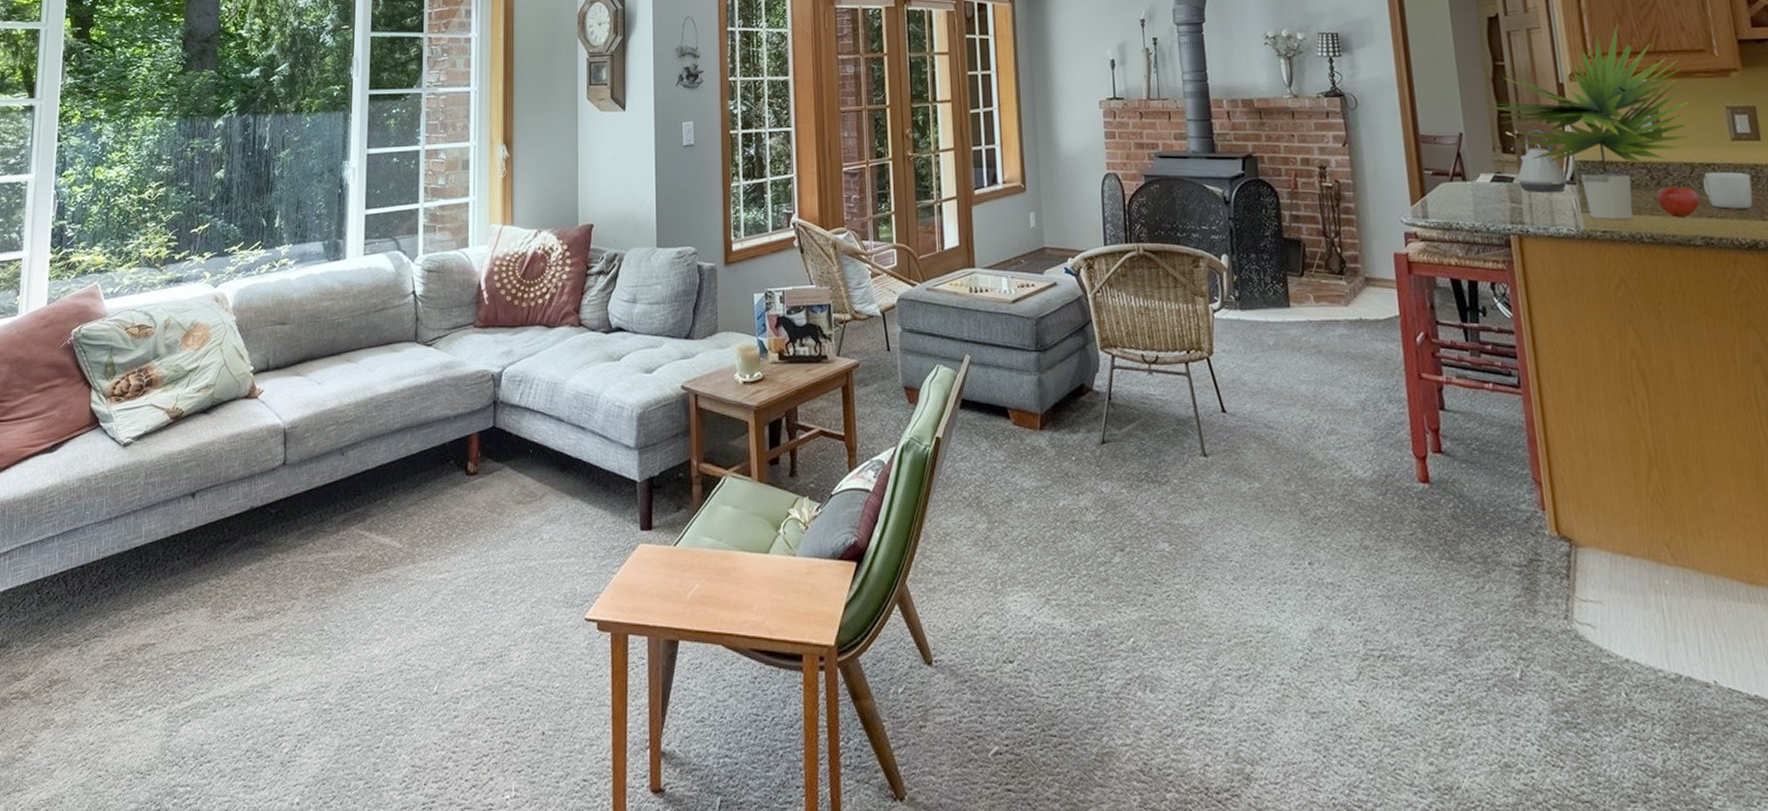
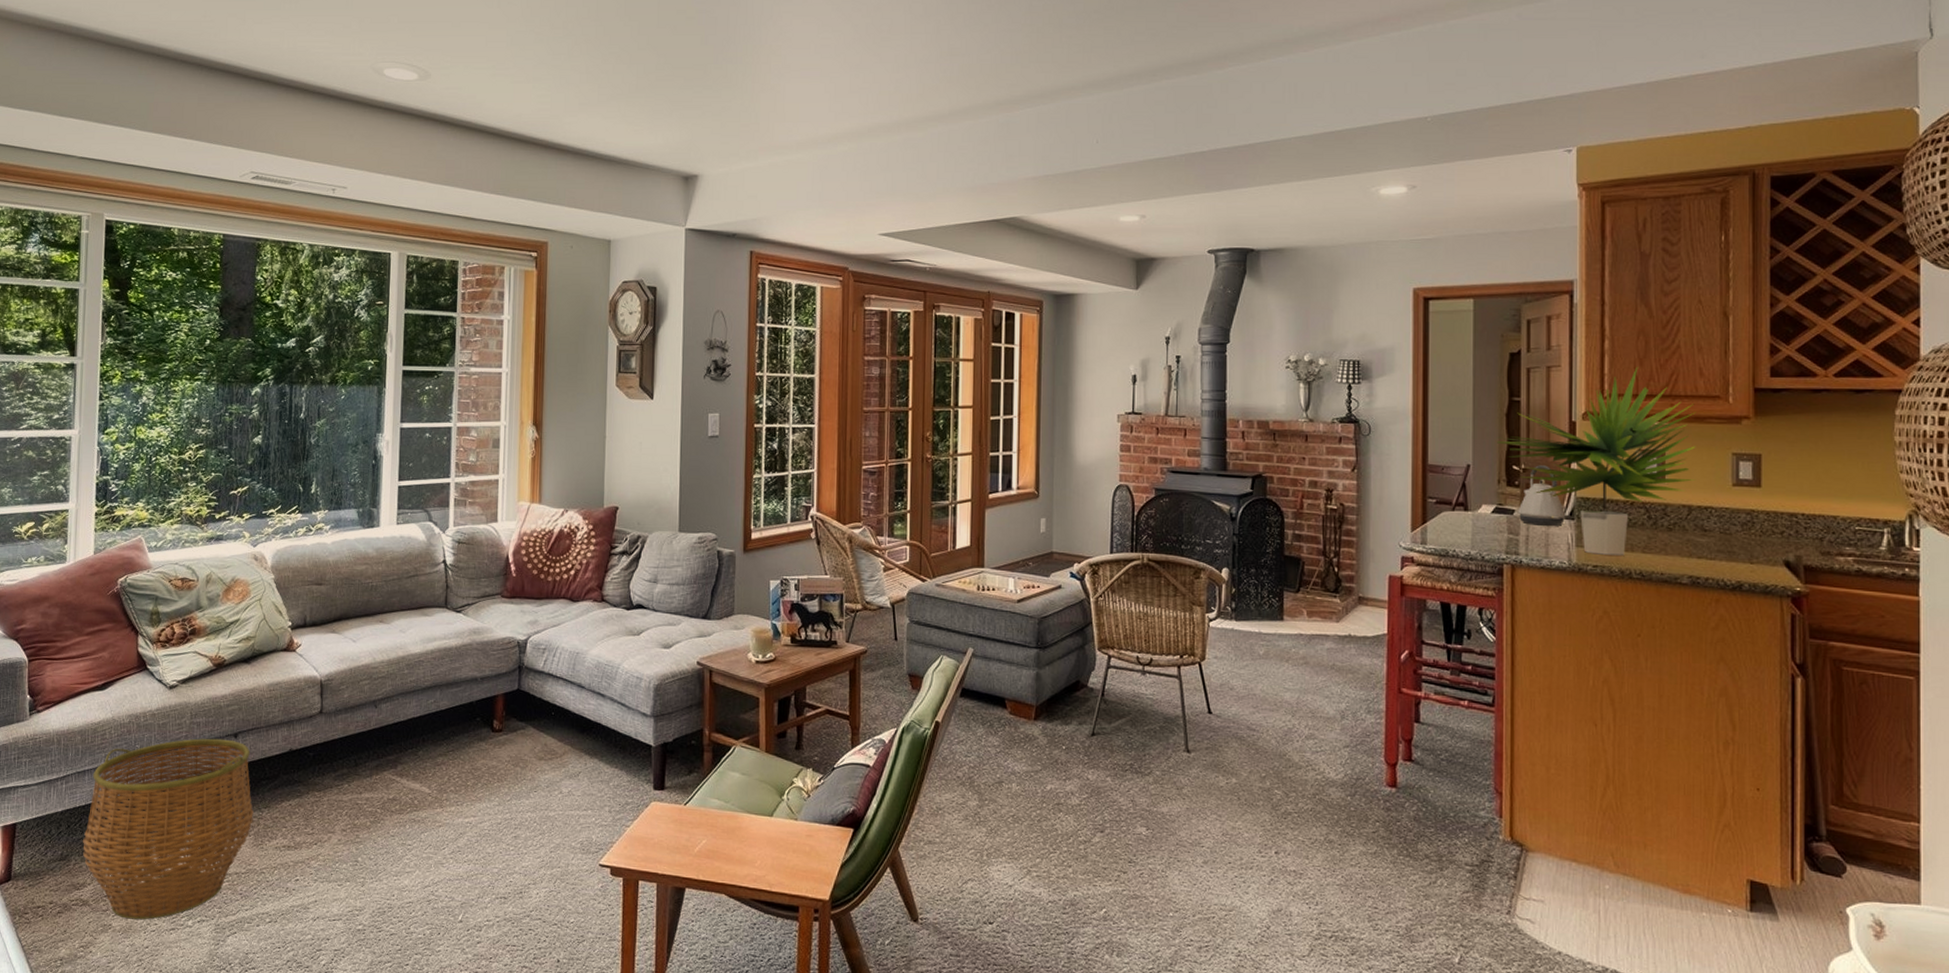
basket: none [25,499,211,712] -> present [83,738,254,920]
fruit: present [1656,183,1700,217] -> none [1651,523,1692,556]
mug: present [1702,172,1754,209] -> none [1697,515,1746,552]

